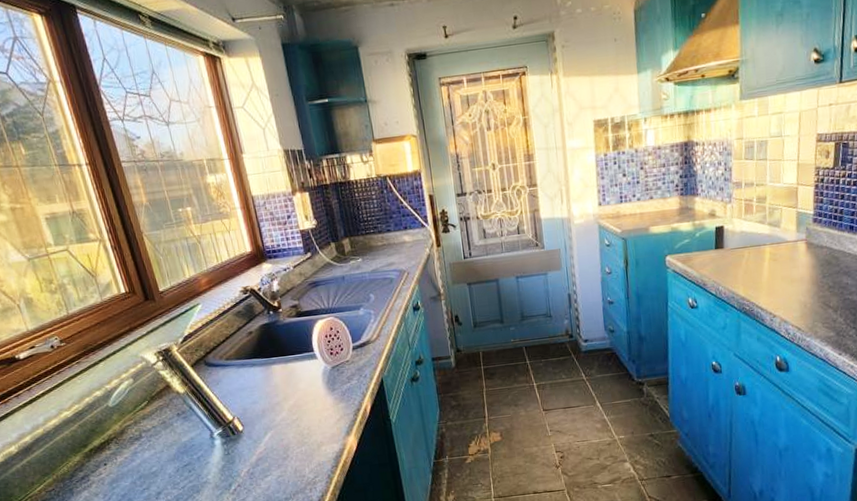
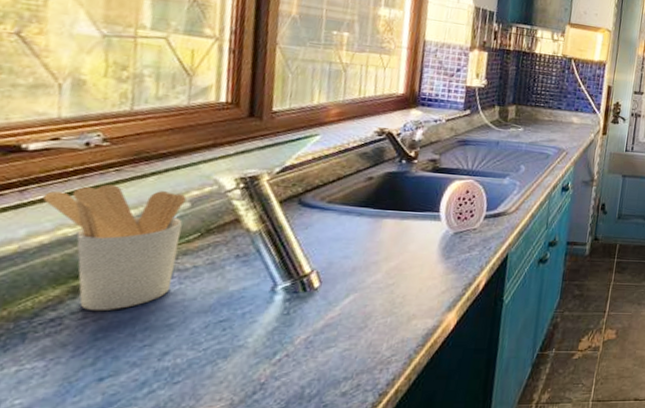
utensil holder: none [42,373,145,468] -> present [43,184,187,310]

